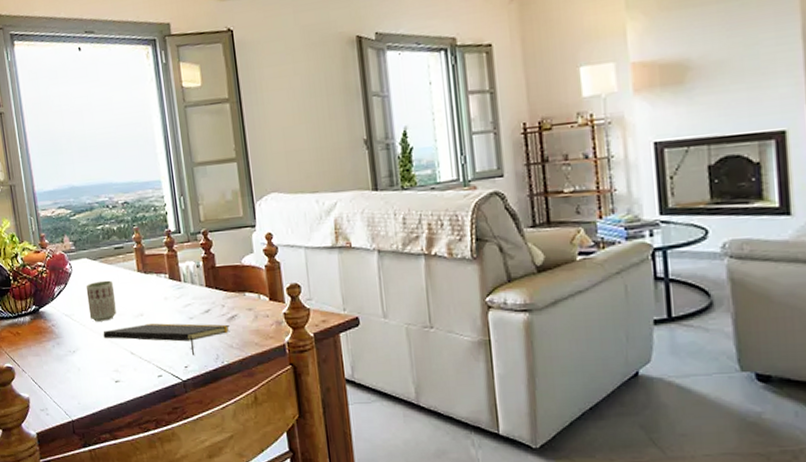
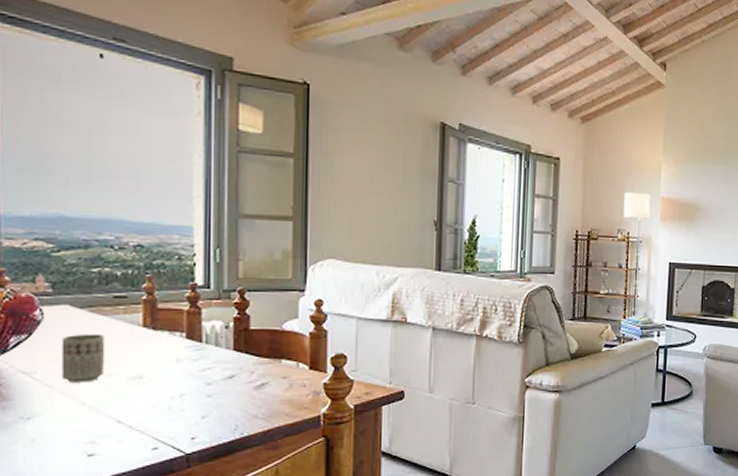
notepad: present [103,323,230,356] -> none [79,388,257,427]

